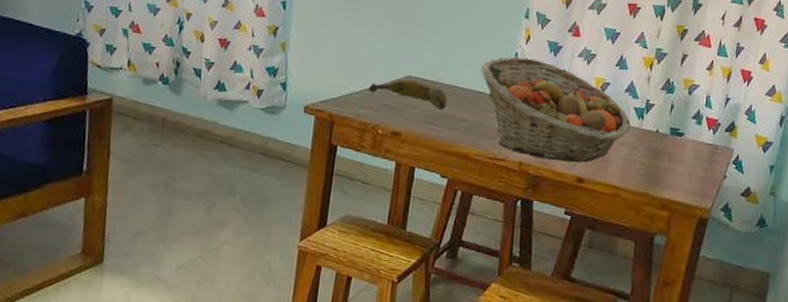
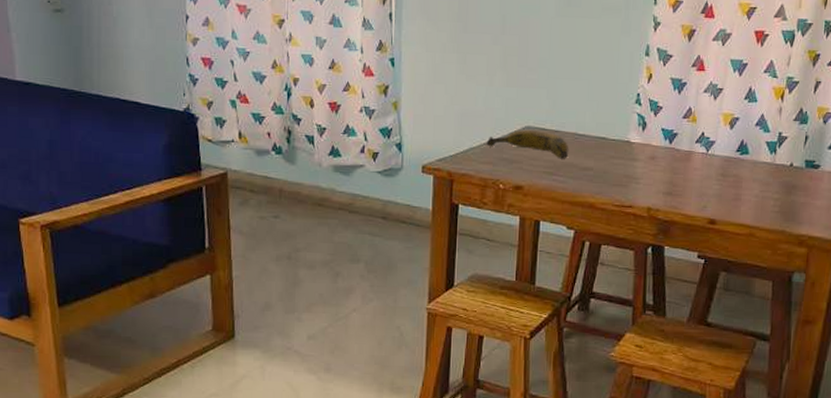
fruit basket: present [480,57,631,163] -> none [601,97,763,204]

